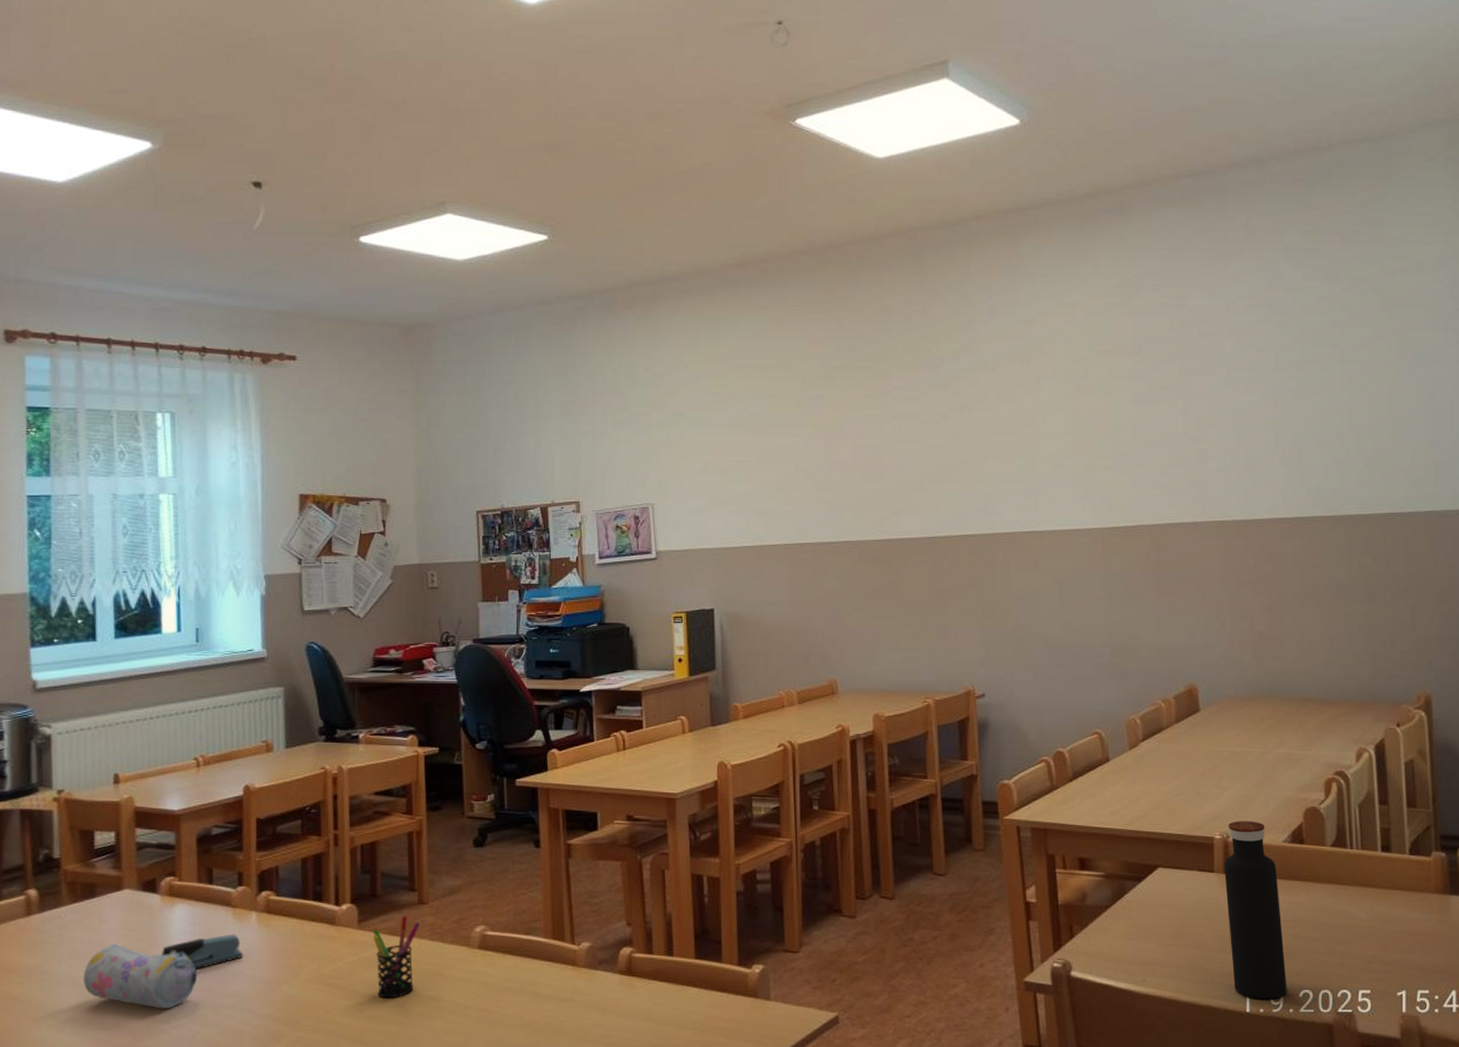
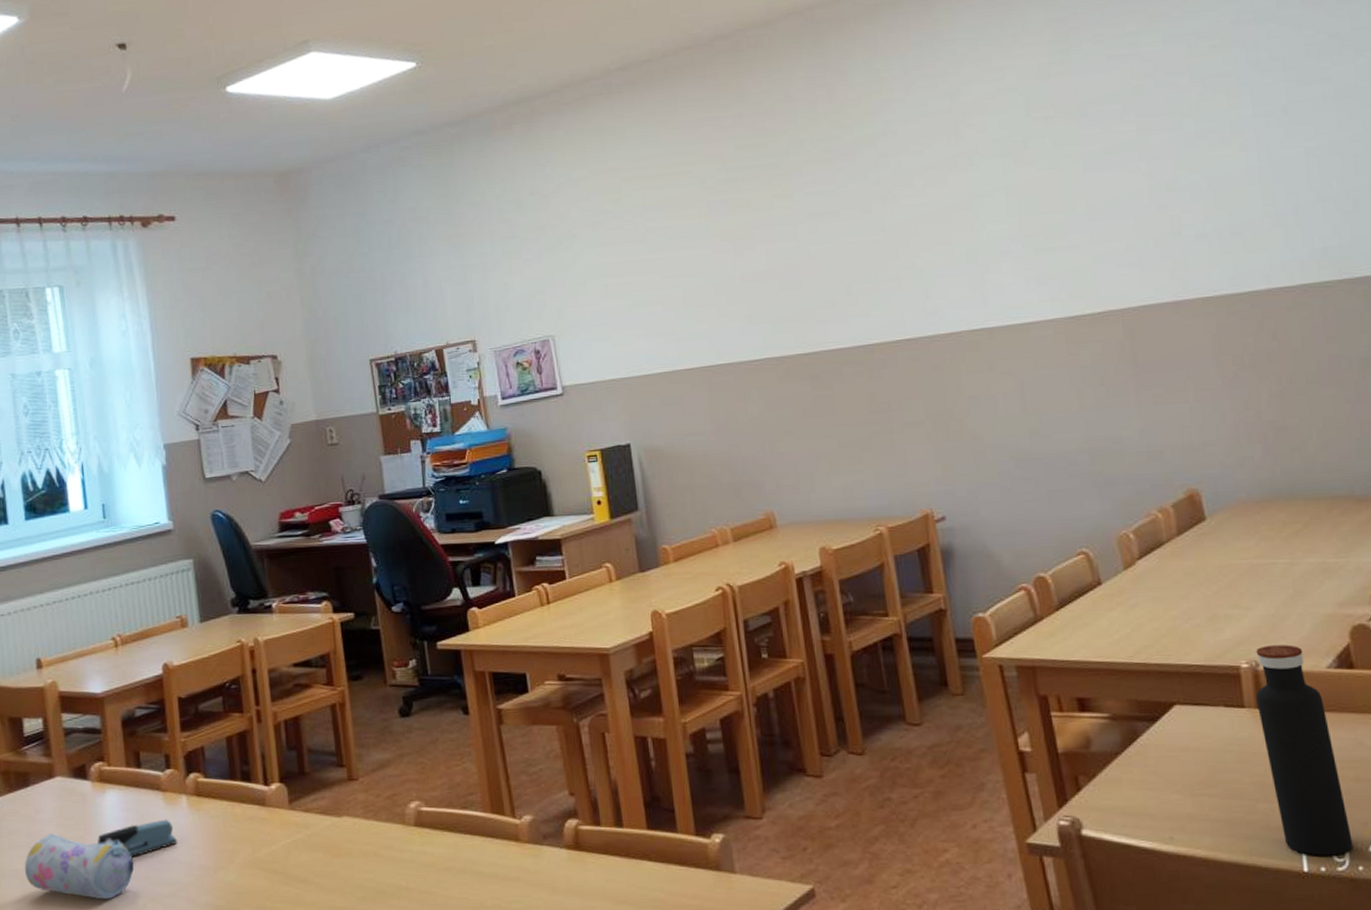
pen holder: present [373,916,421,998] -> none [305,793,353,883]

